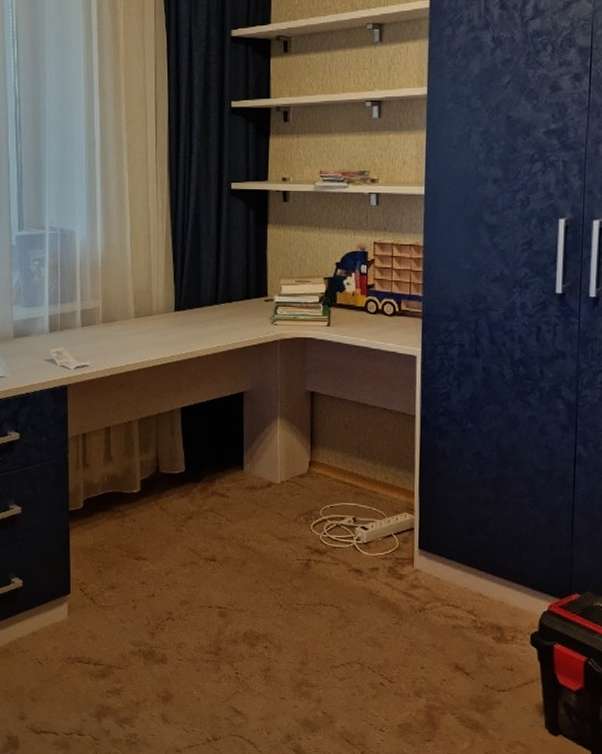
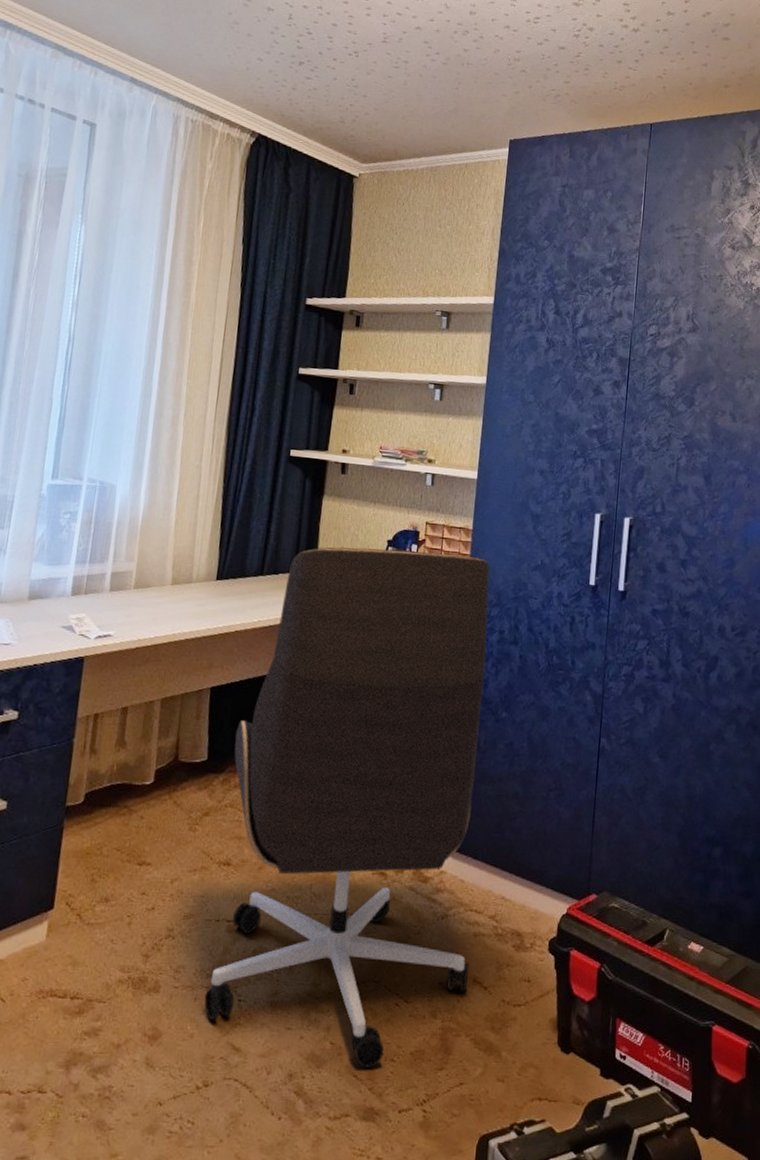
office chair: none [206,271,449,735] -> present [204,547,490,1068]

